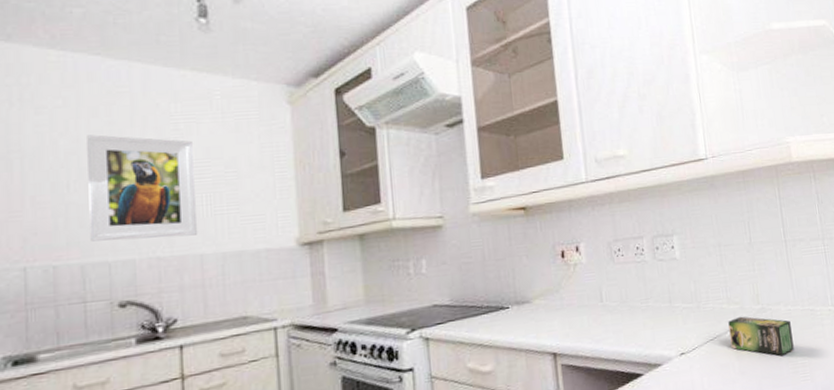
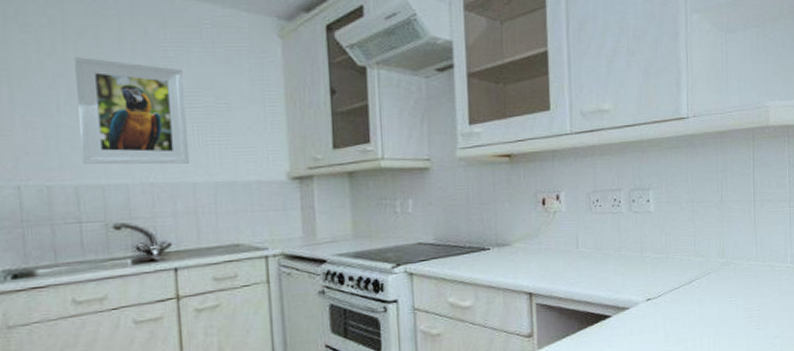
tea box: present [728,316,794,356] -> none [694,268,752,306]

